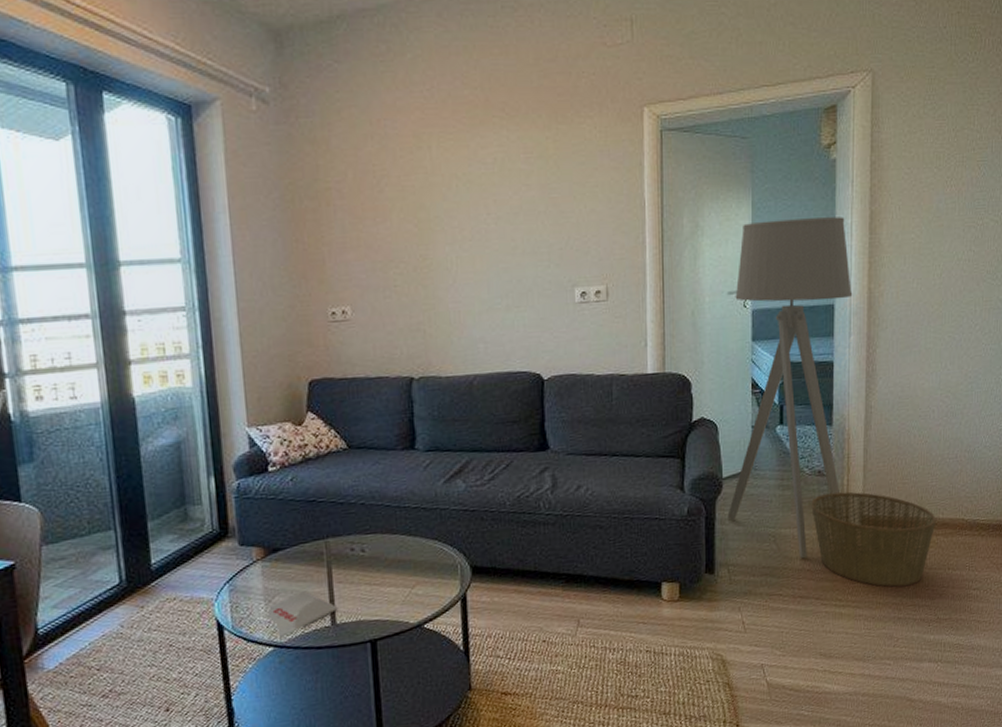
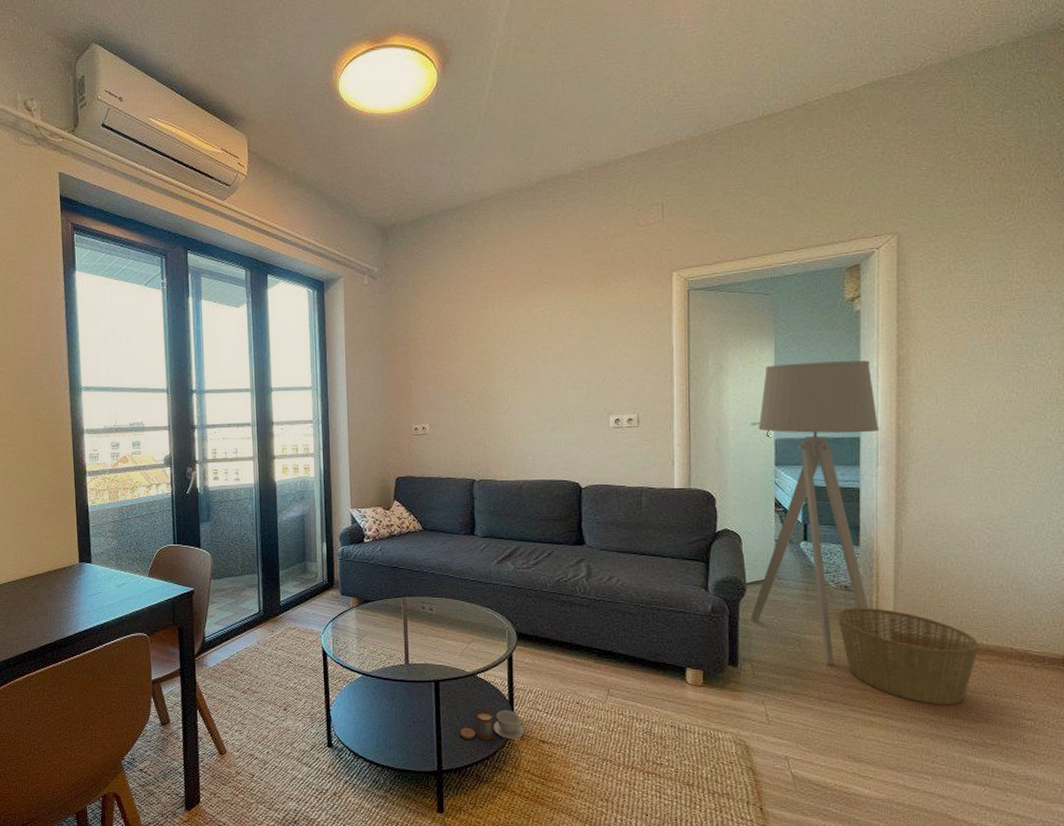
magazine: present [258,591,338,648] -> none [351,635,411,674]
candle: none [404,667,447,709] -> present [459,710,494,741]
teacup: none [446,662,483,698] -> present [493,710,525,739]

